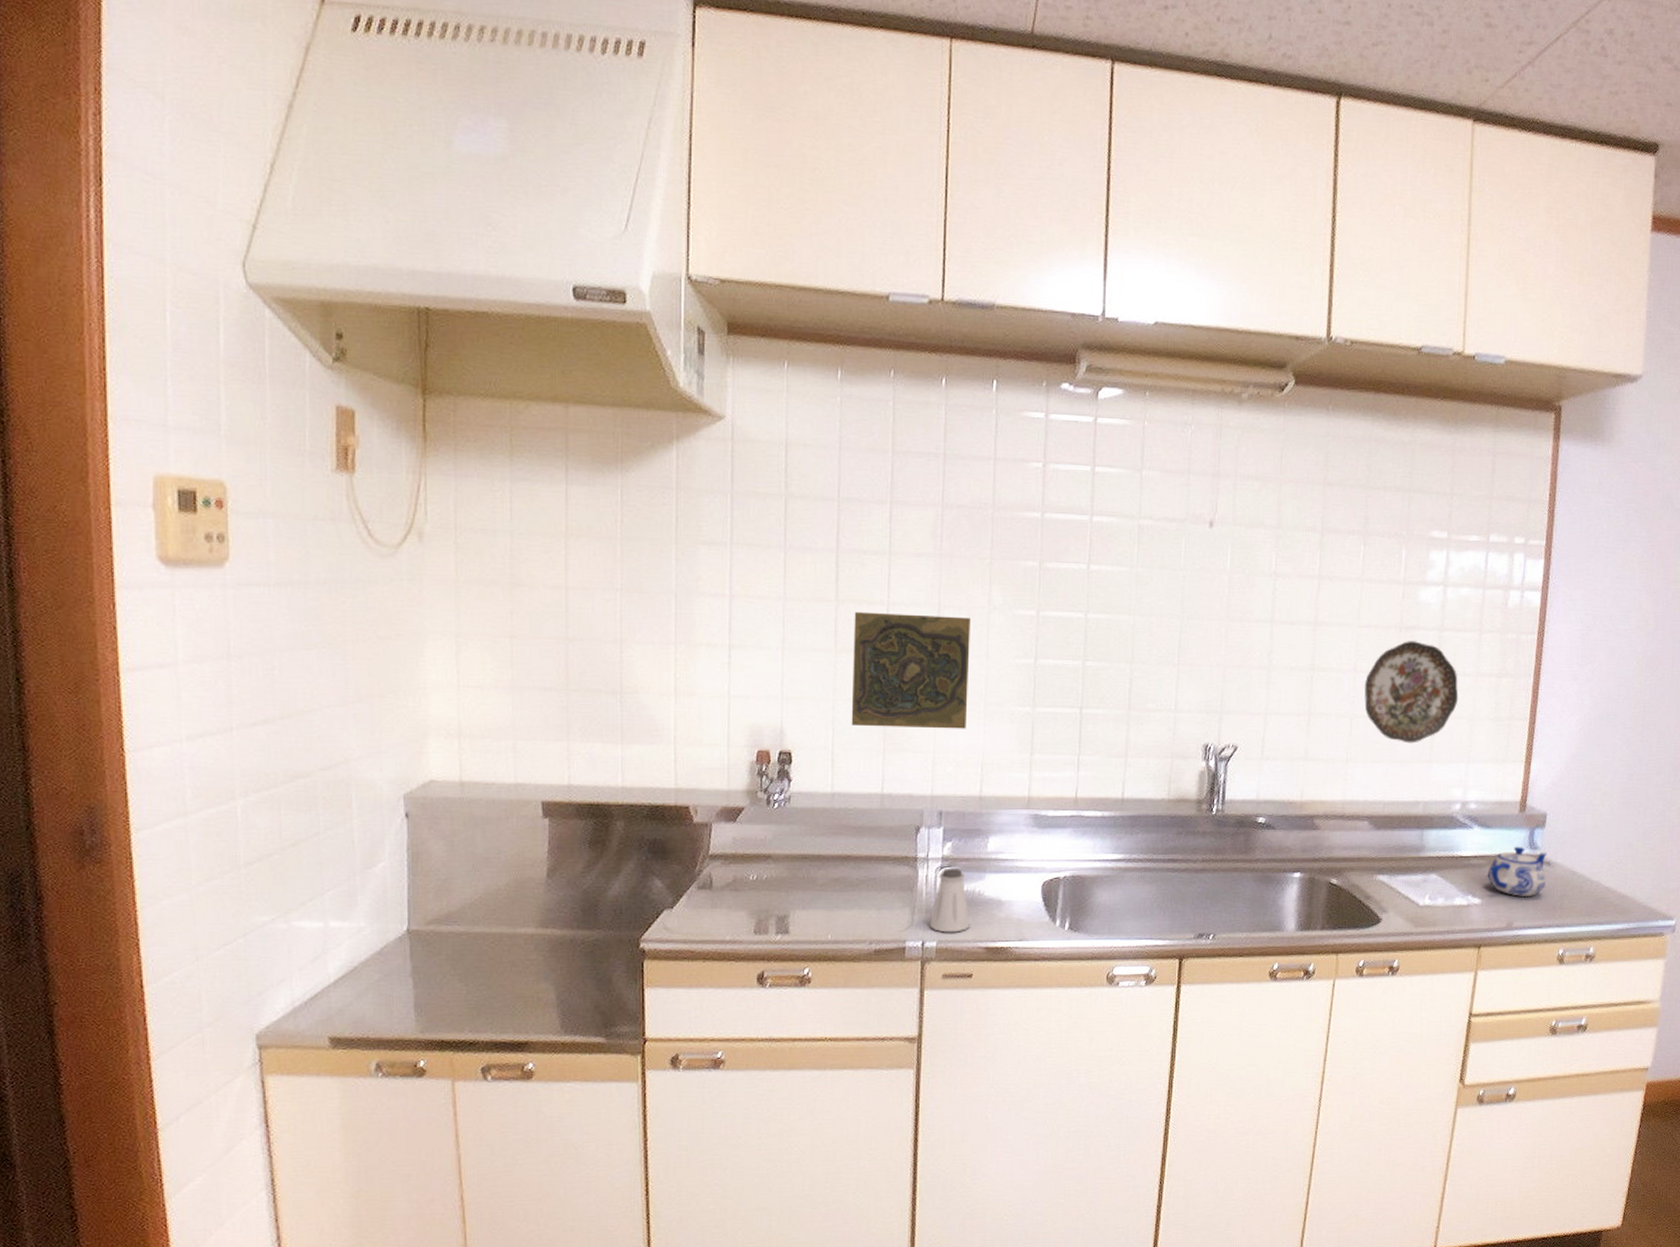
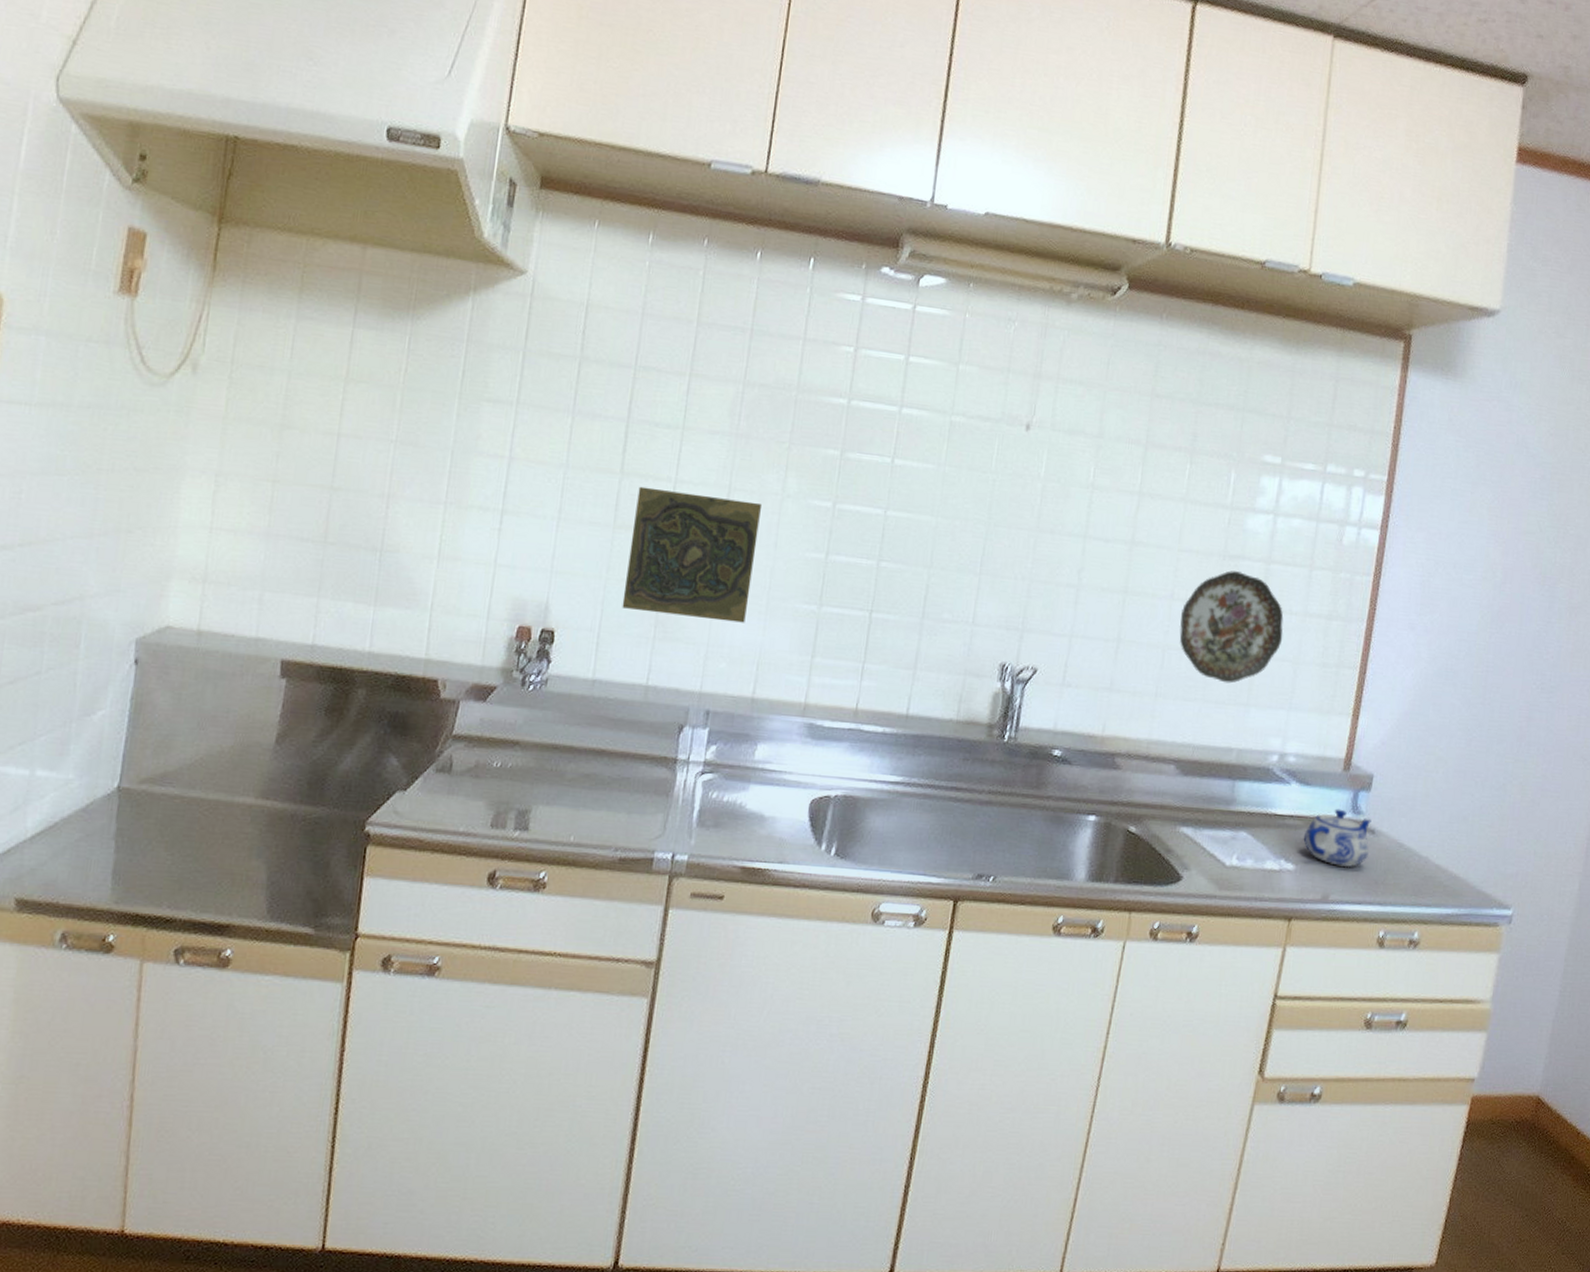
saltshaker: present [929,867,971,933] -> none [682,774,728,847]

